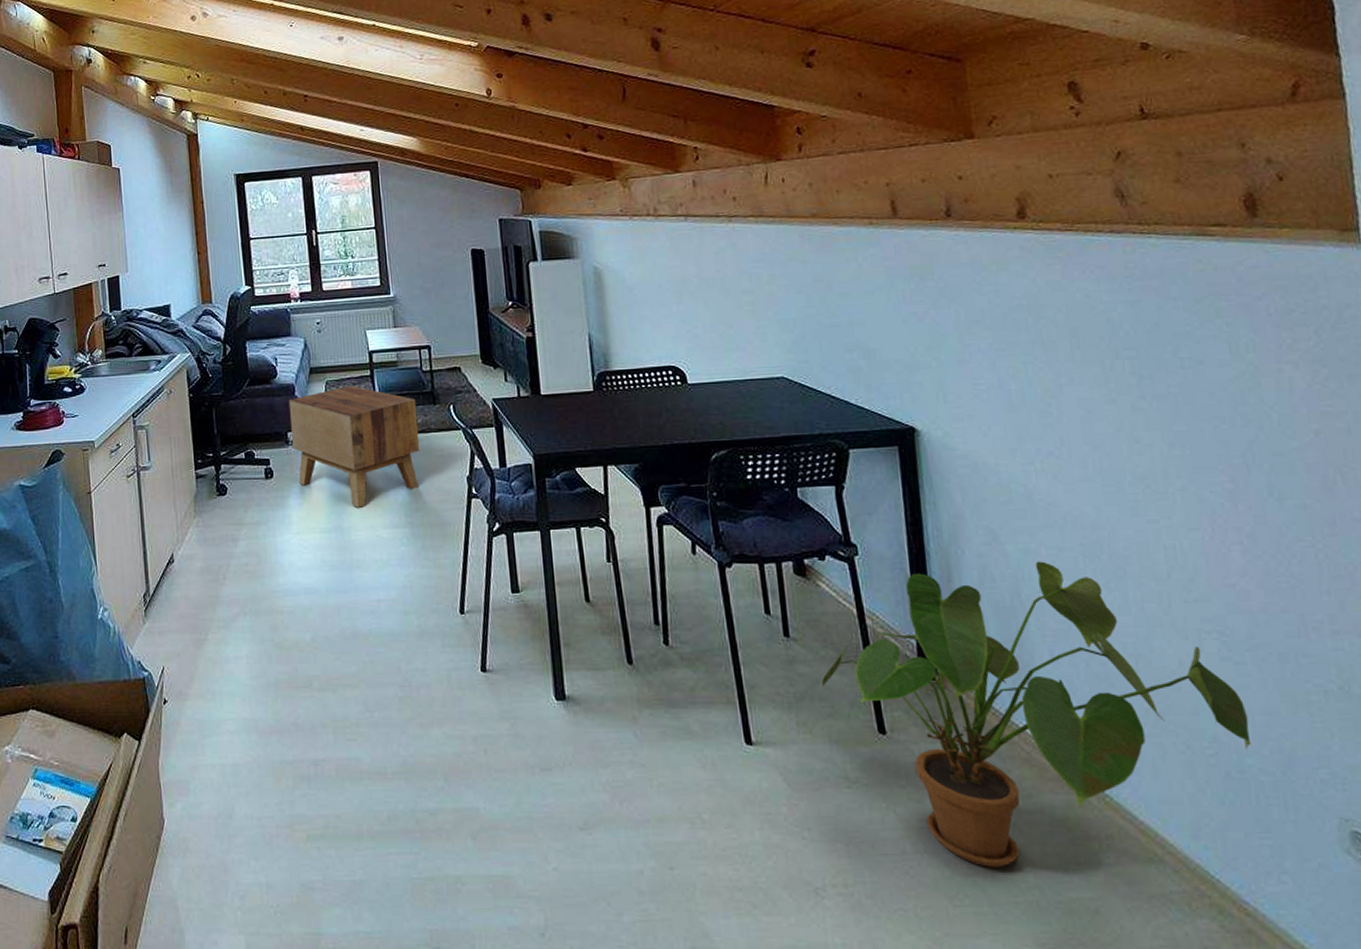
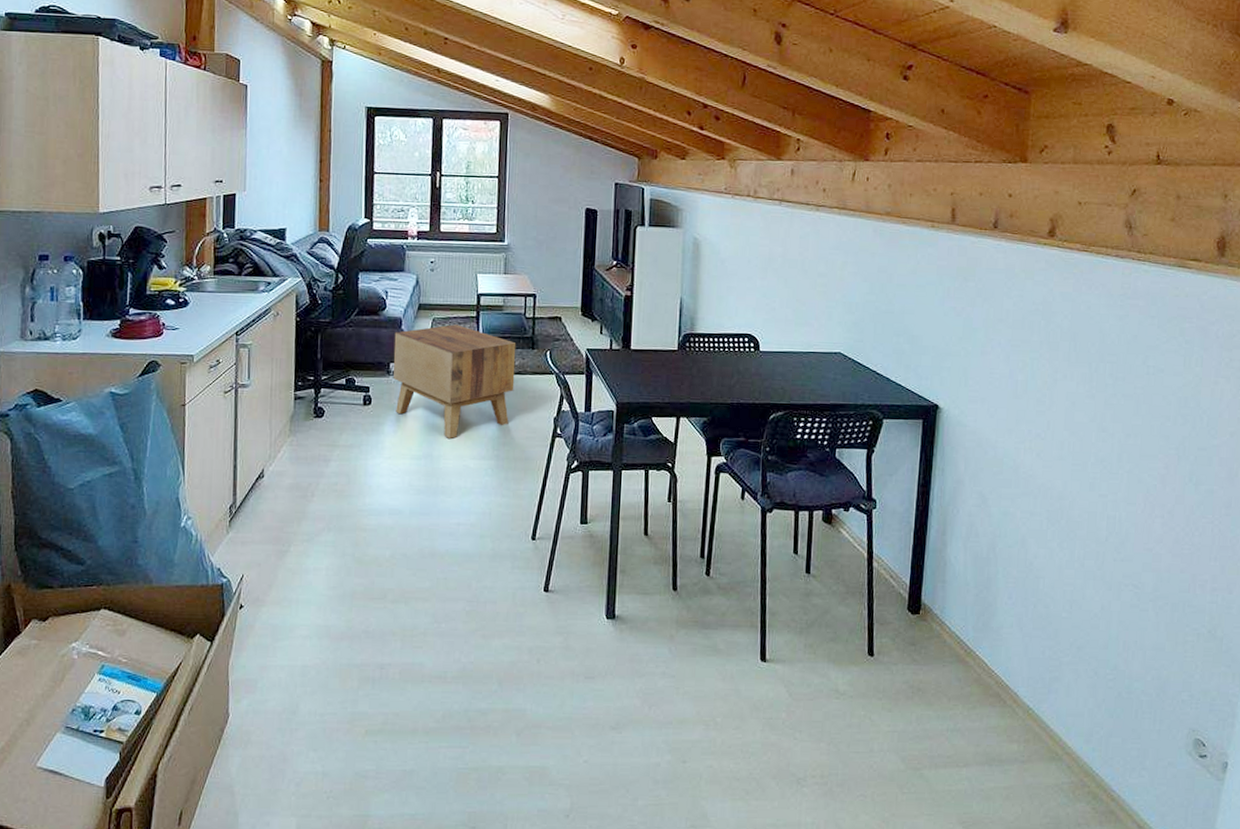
house plant: present [821,561,1252,868] -> none [829,522,1142,763]

